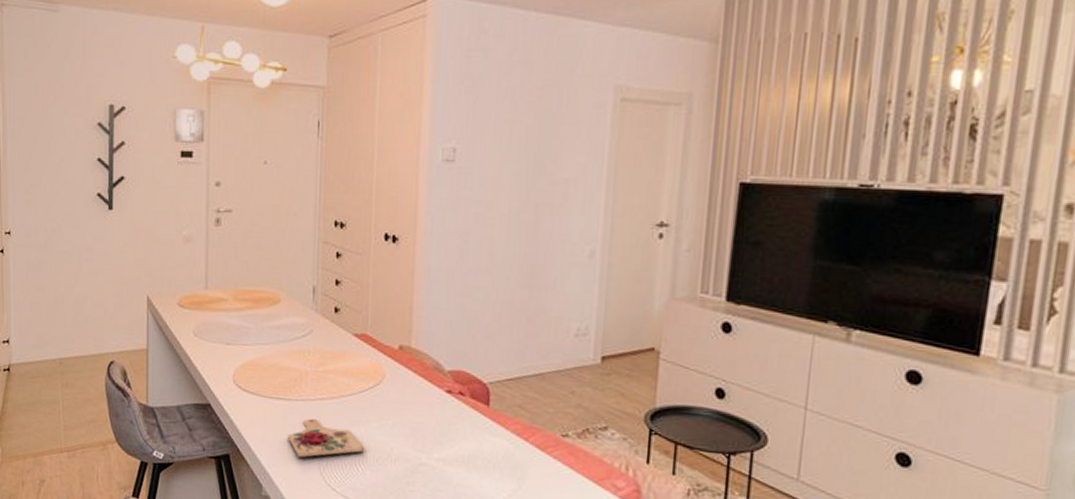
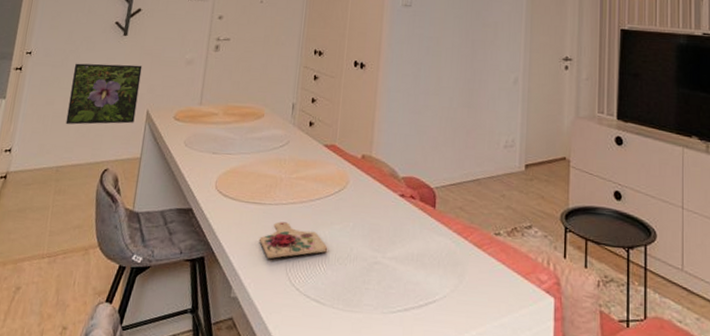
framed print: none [60,243,135,314] -> present [65,63,143,125]

